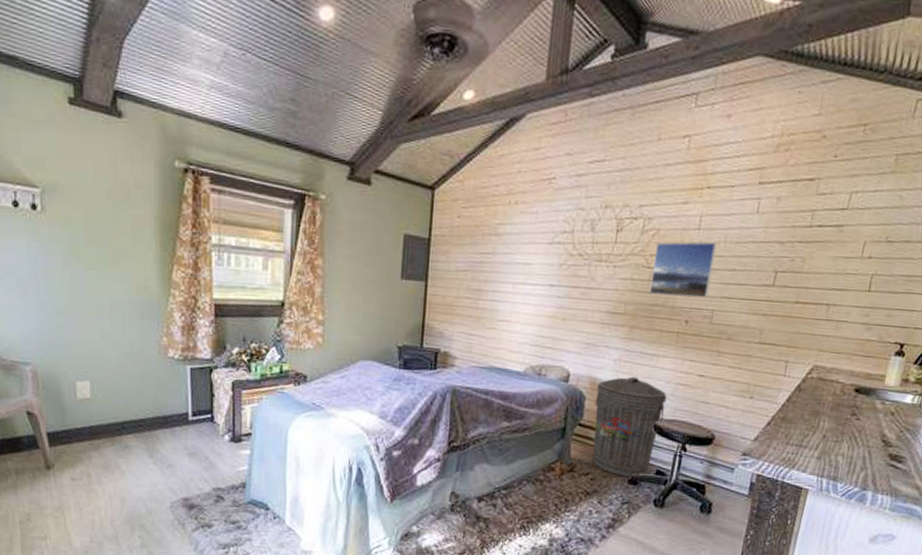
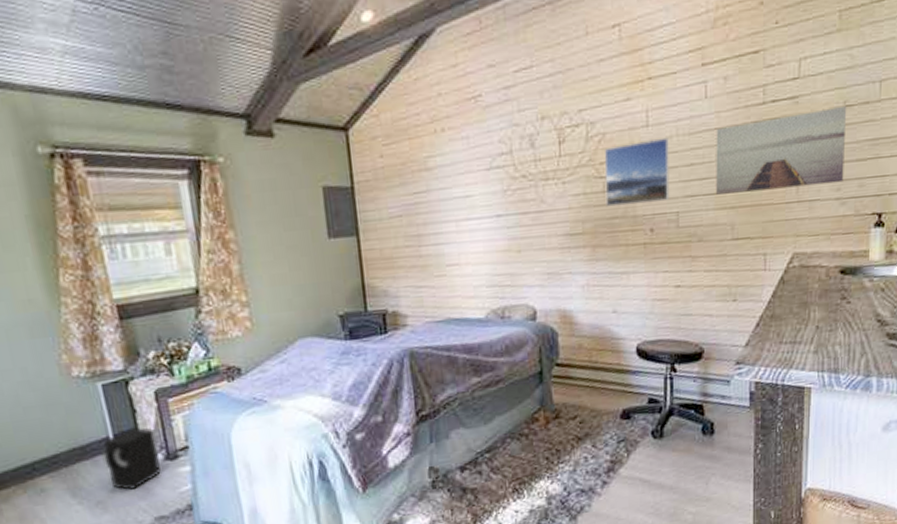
speaker: none [181,408,227,461] -> present [103,427,161,490]
trash can: present [592,376,667,478] -> none [568,300,646,413]
wall art: none [751,240,889,310] -> present [716,105,847,195]

